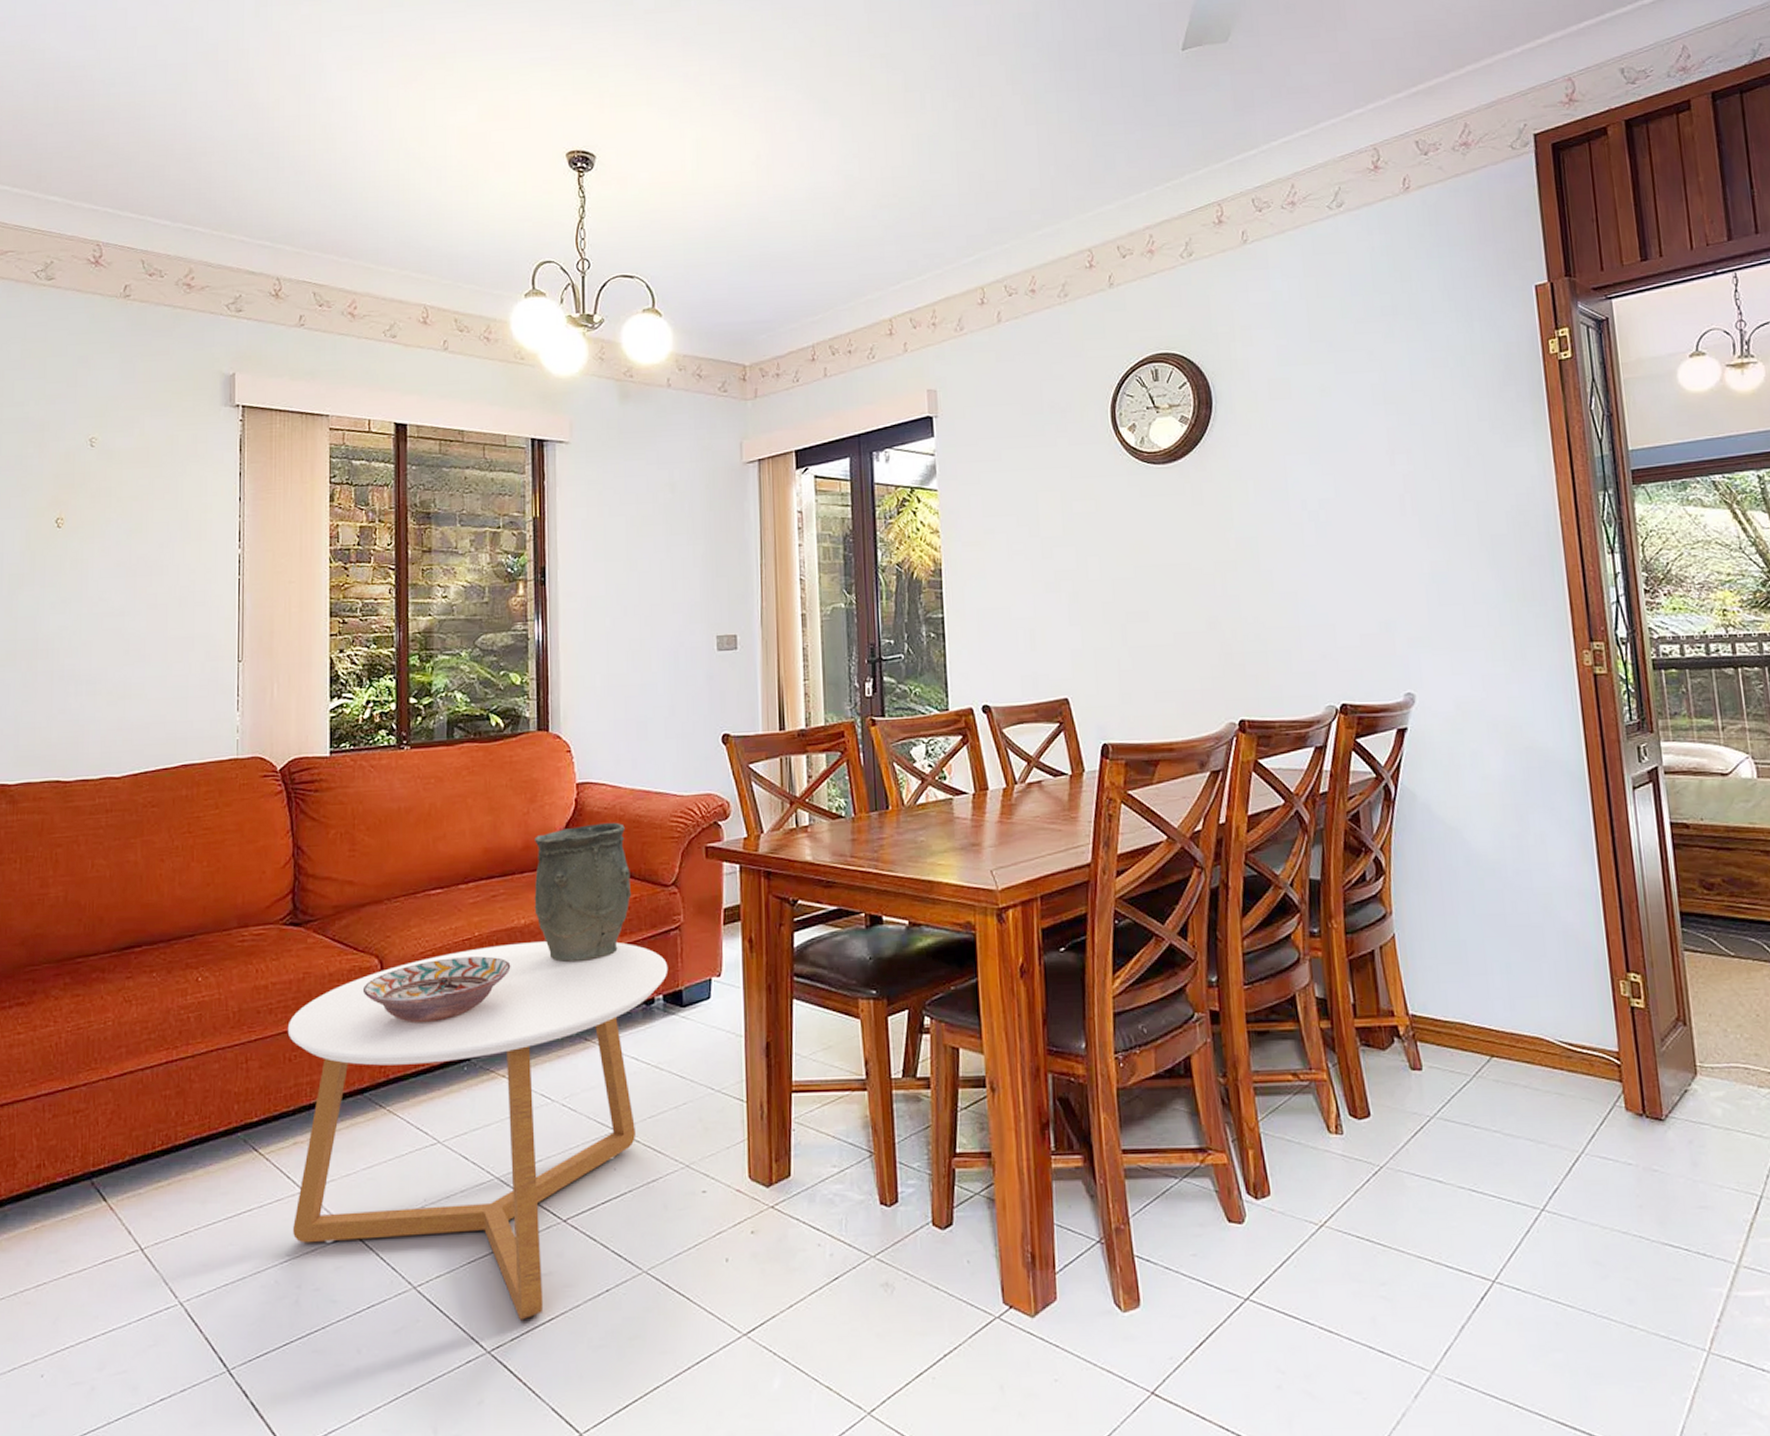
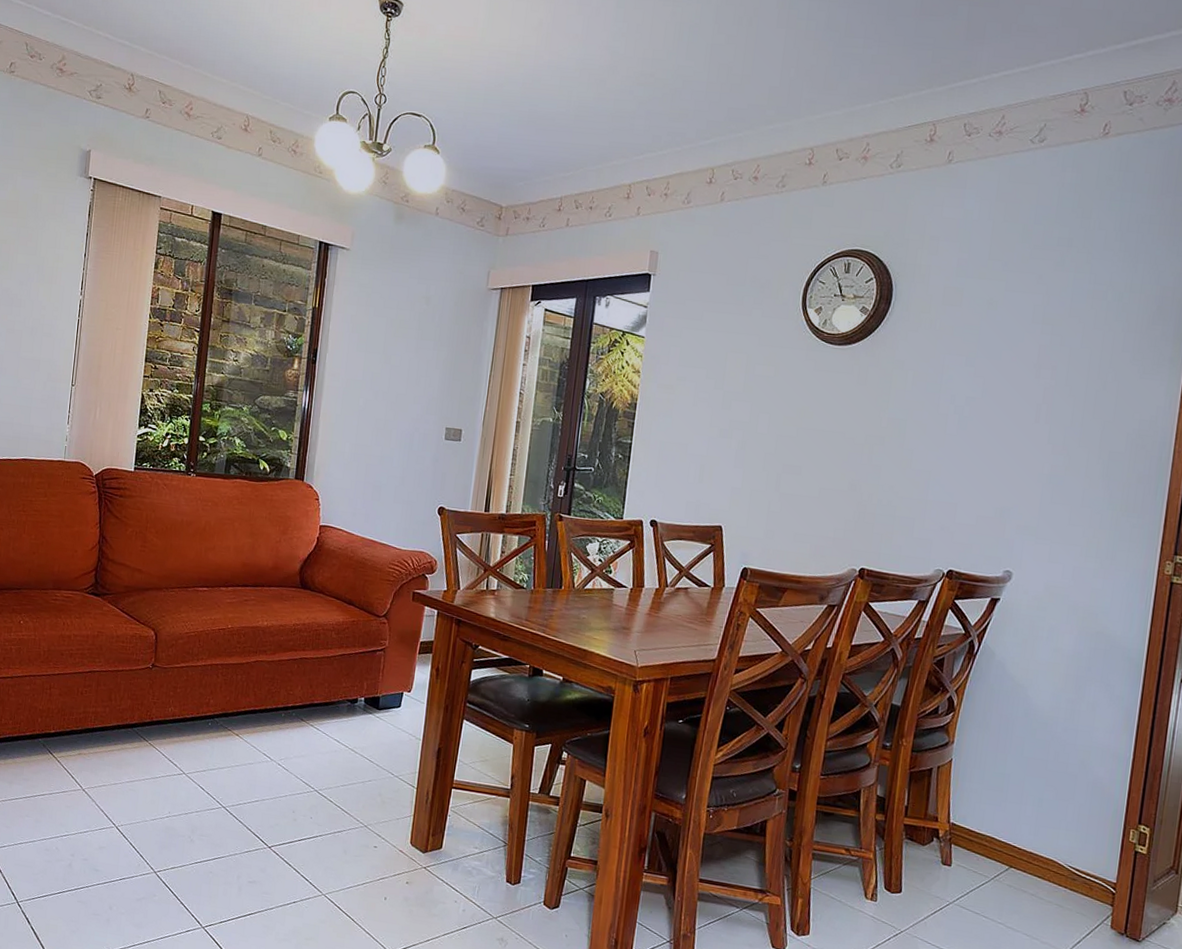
coffee table: present [287,941,668,1320] -> none [72,637,372,911]
decorative bowl: present [362,956,511,1023] -> none [140,640,253,686]
vase: present [534,822,632,962] -> none [275,558,353,662]

